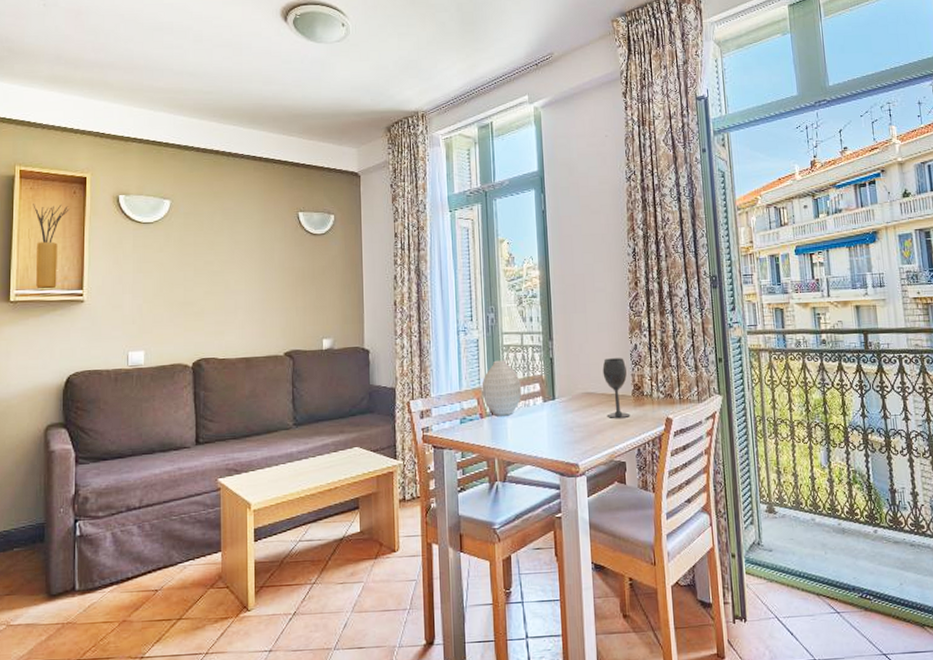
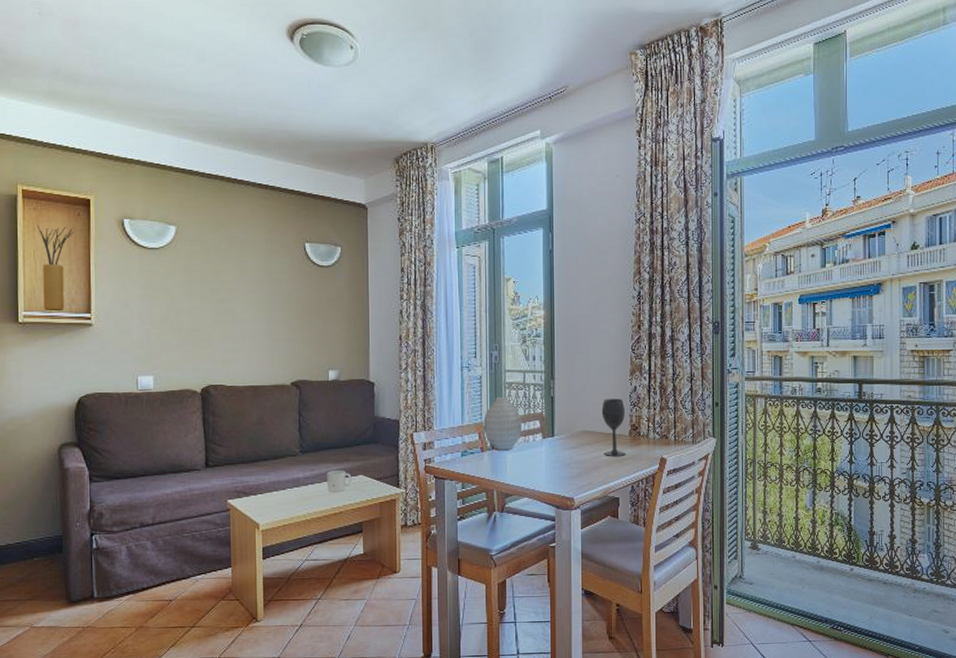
mug: none [320,443,347,467] -> present [326,470,352,493]

